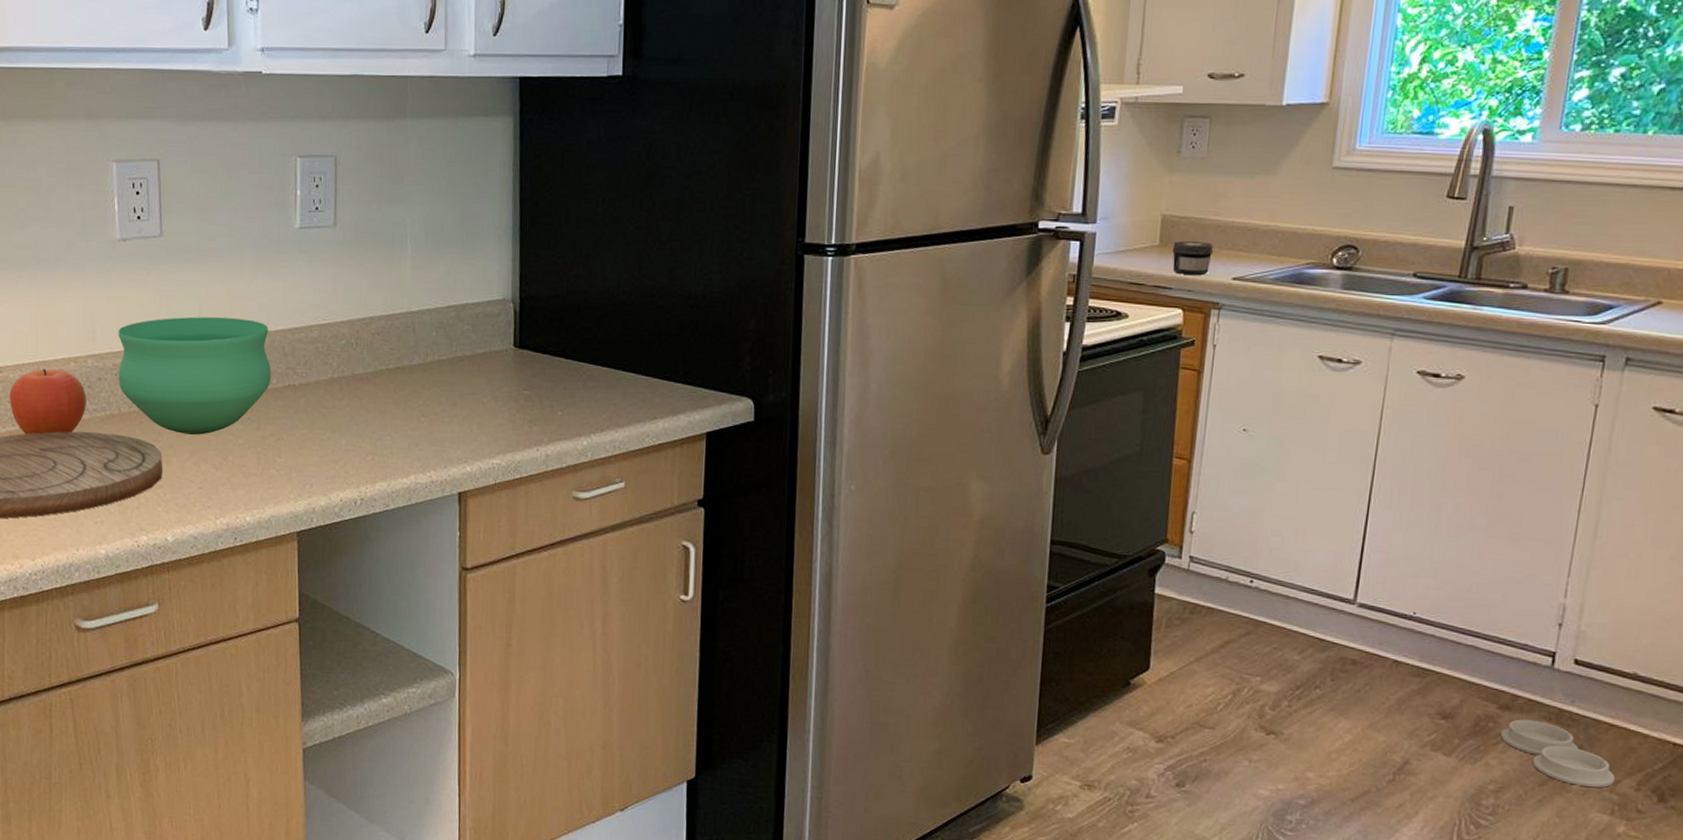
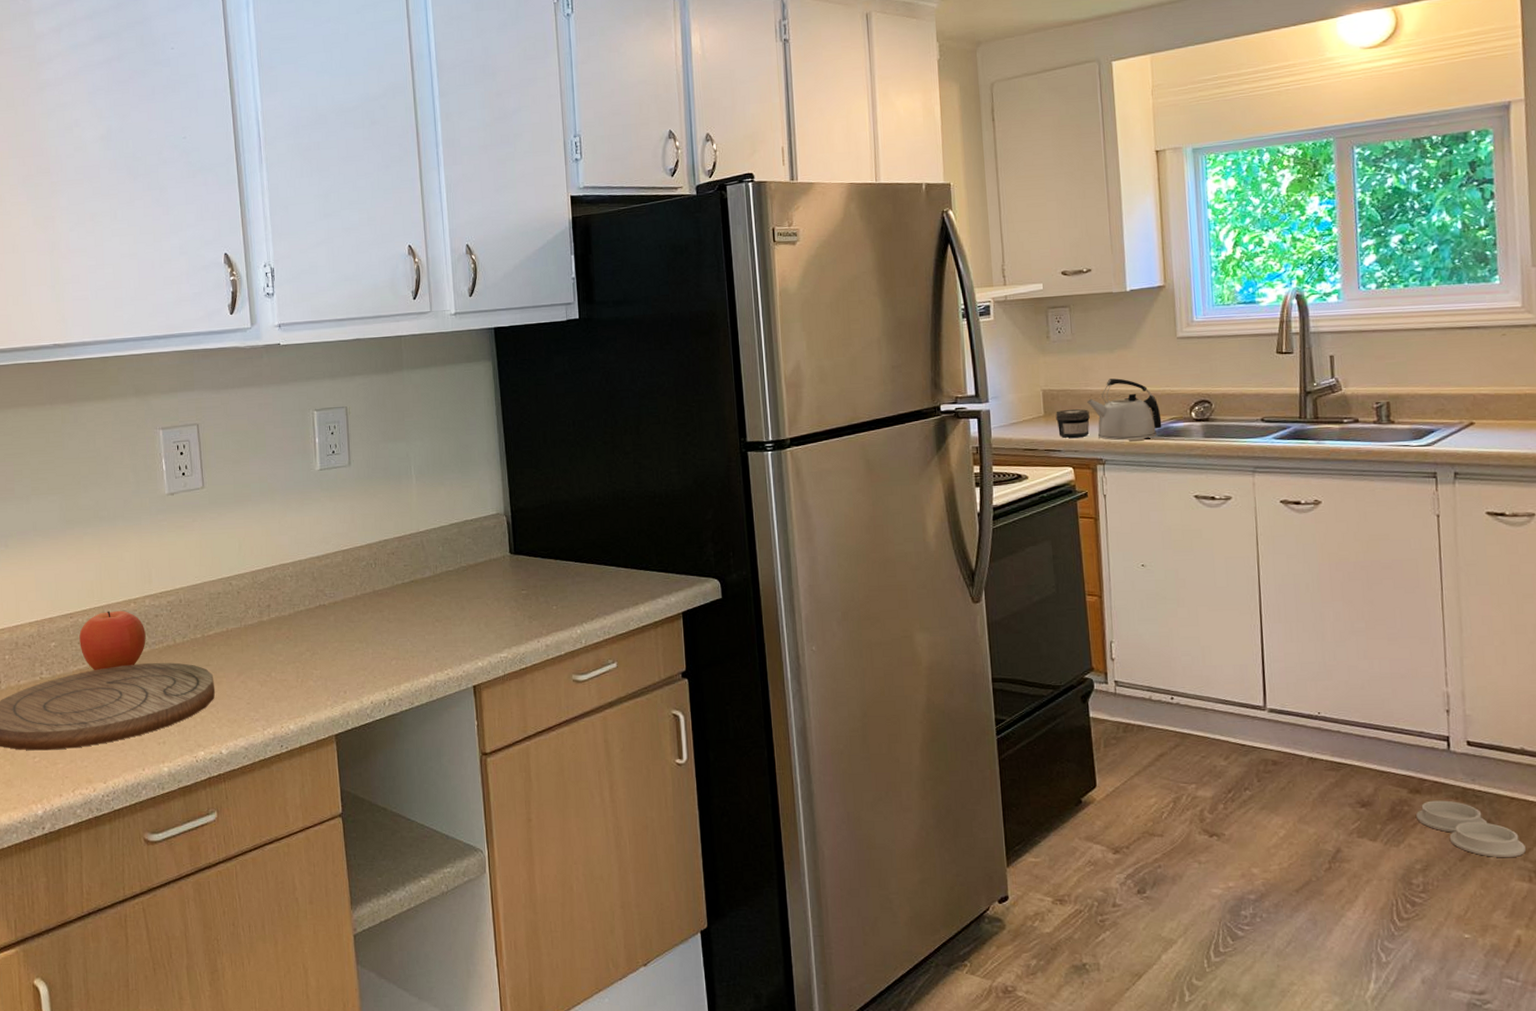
bowl: present [118,316,272,435] -> none [170,551,304,657]
kettle: none [1212,209,1297,287] -> present [1087,378,1162,443]

